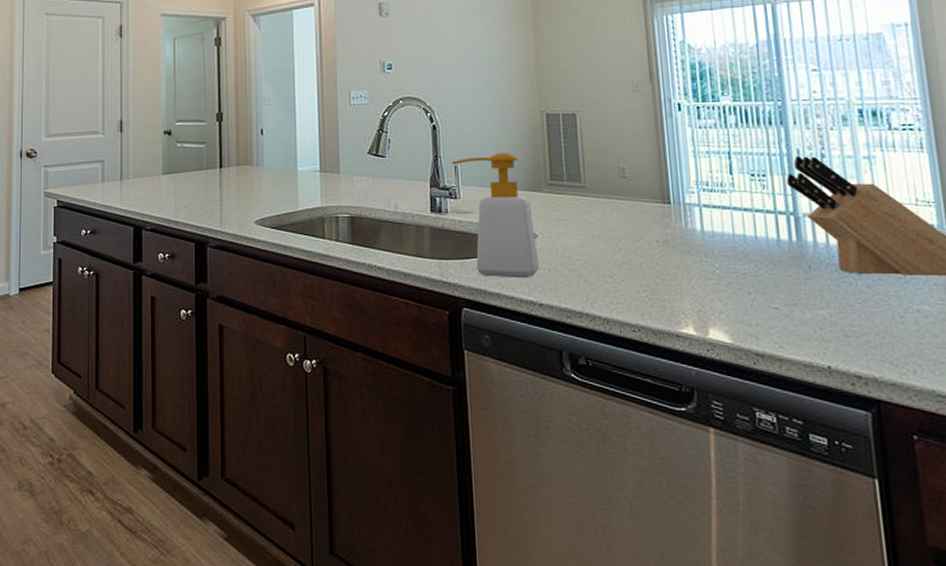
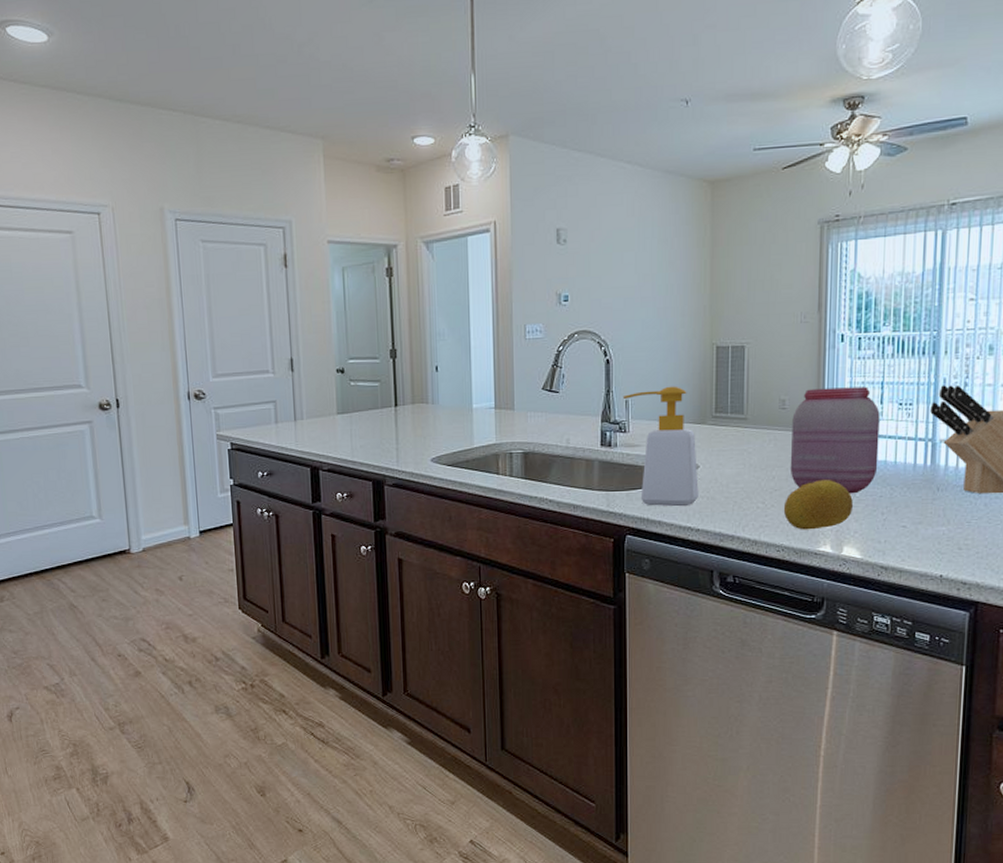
jar: none [634,156,737,270] -> present [790,387,880,494]
fruit: none [635,254,714,309] -> present [783,480,853,530]

